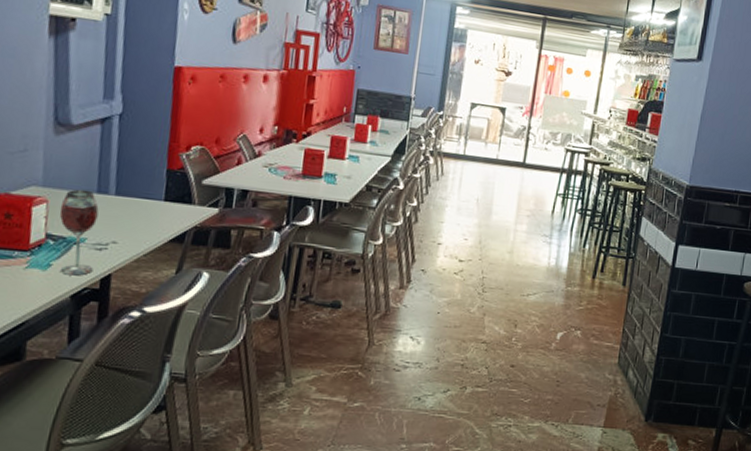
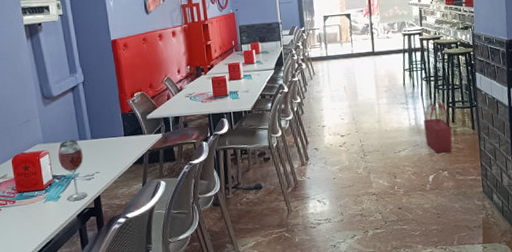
shopping bag: none [563,242,599,308] -> present [424,102,453,153]

